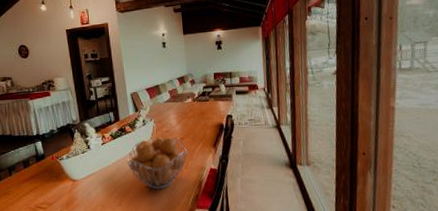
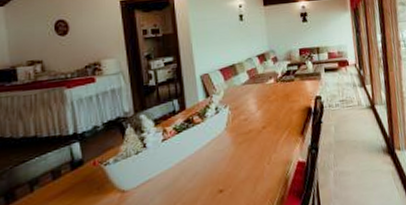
fruit basket: present [127,136,188,190] -> none [194,126,271,194]

